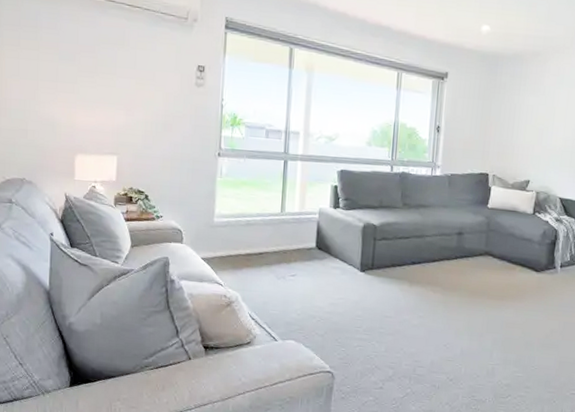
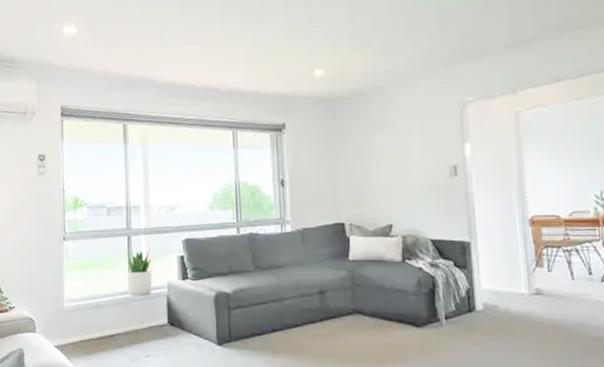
planter: none [279,174,305,220] -> present [127,248,152,297]

